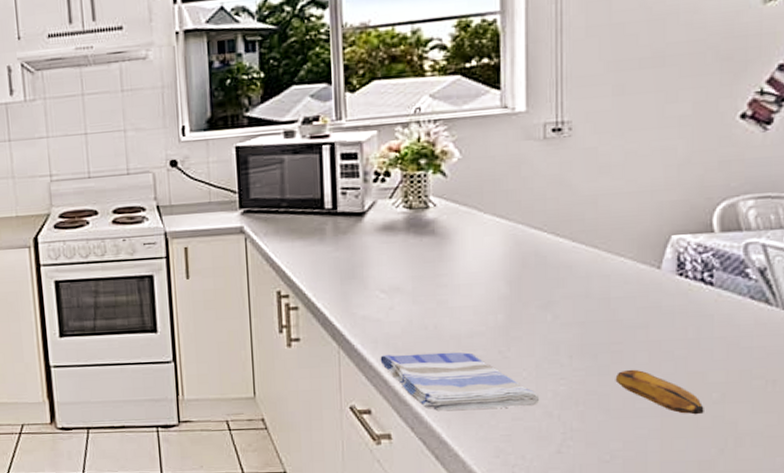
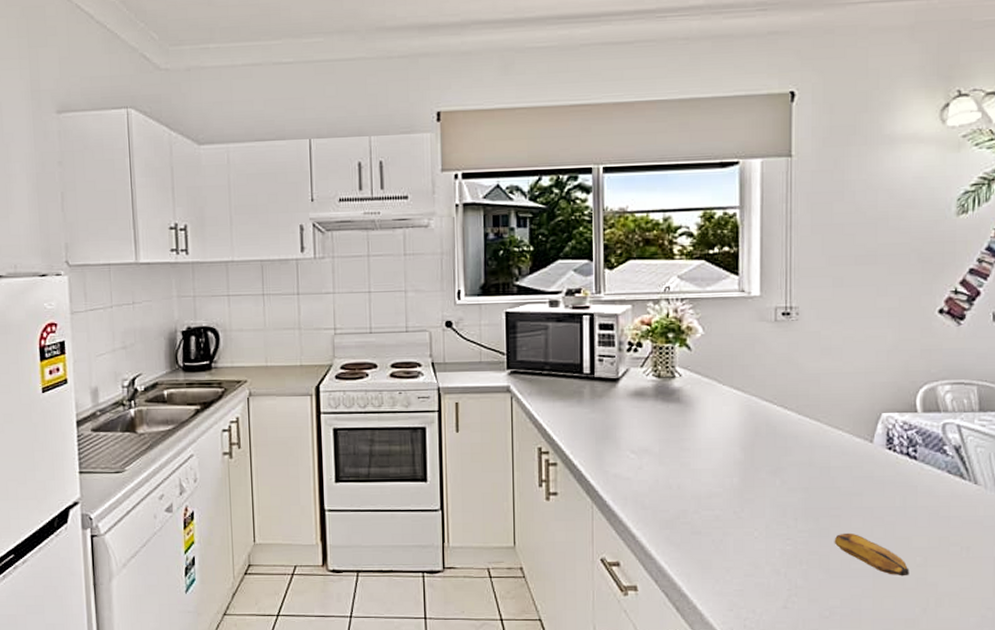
dish towel: present [380,352,540,412] -> none [629,511,769,566]

